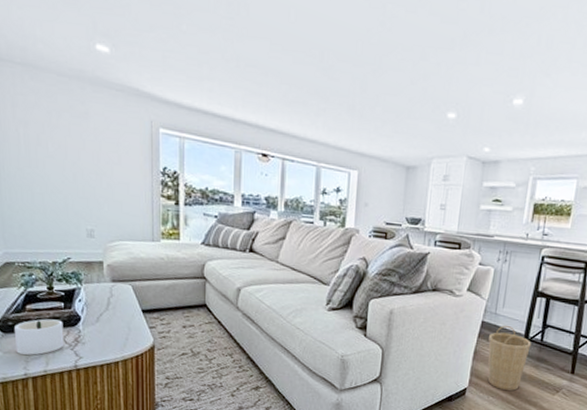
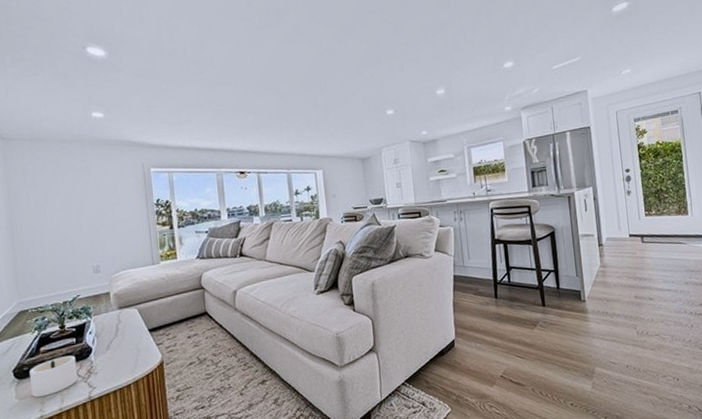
basket: present [487,325,531,392] -> none [463,274,501,335]

